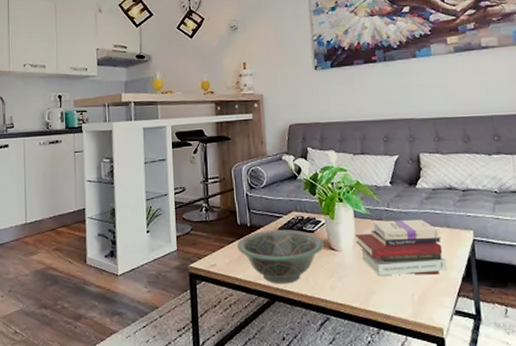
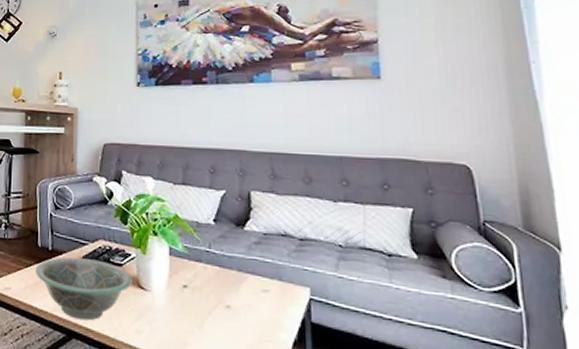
books: present [355,219,447,275] -> none [168,261,275,334]

